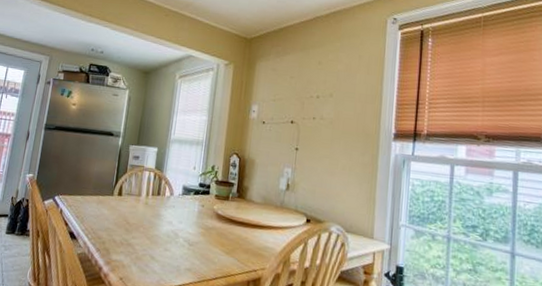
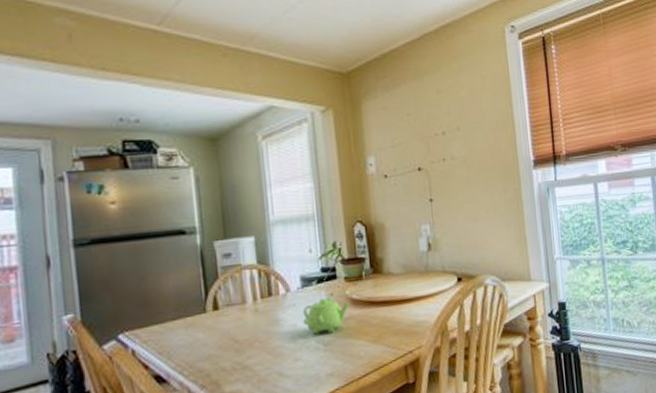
teapot: none [177,206,214,237] -> present [302,295,349,335]

